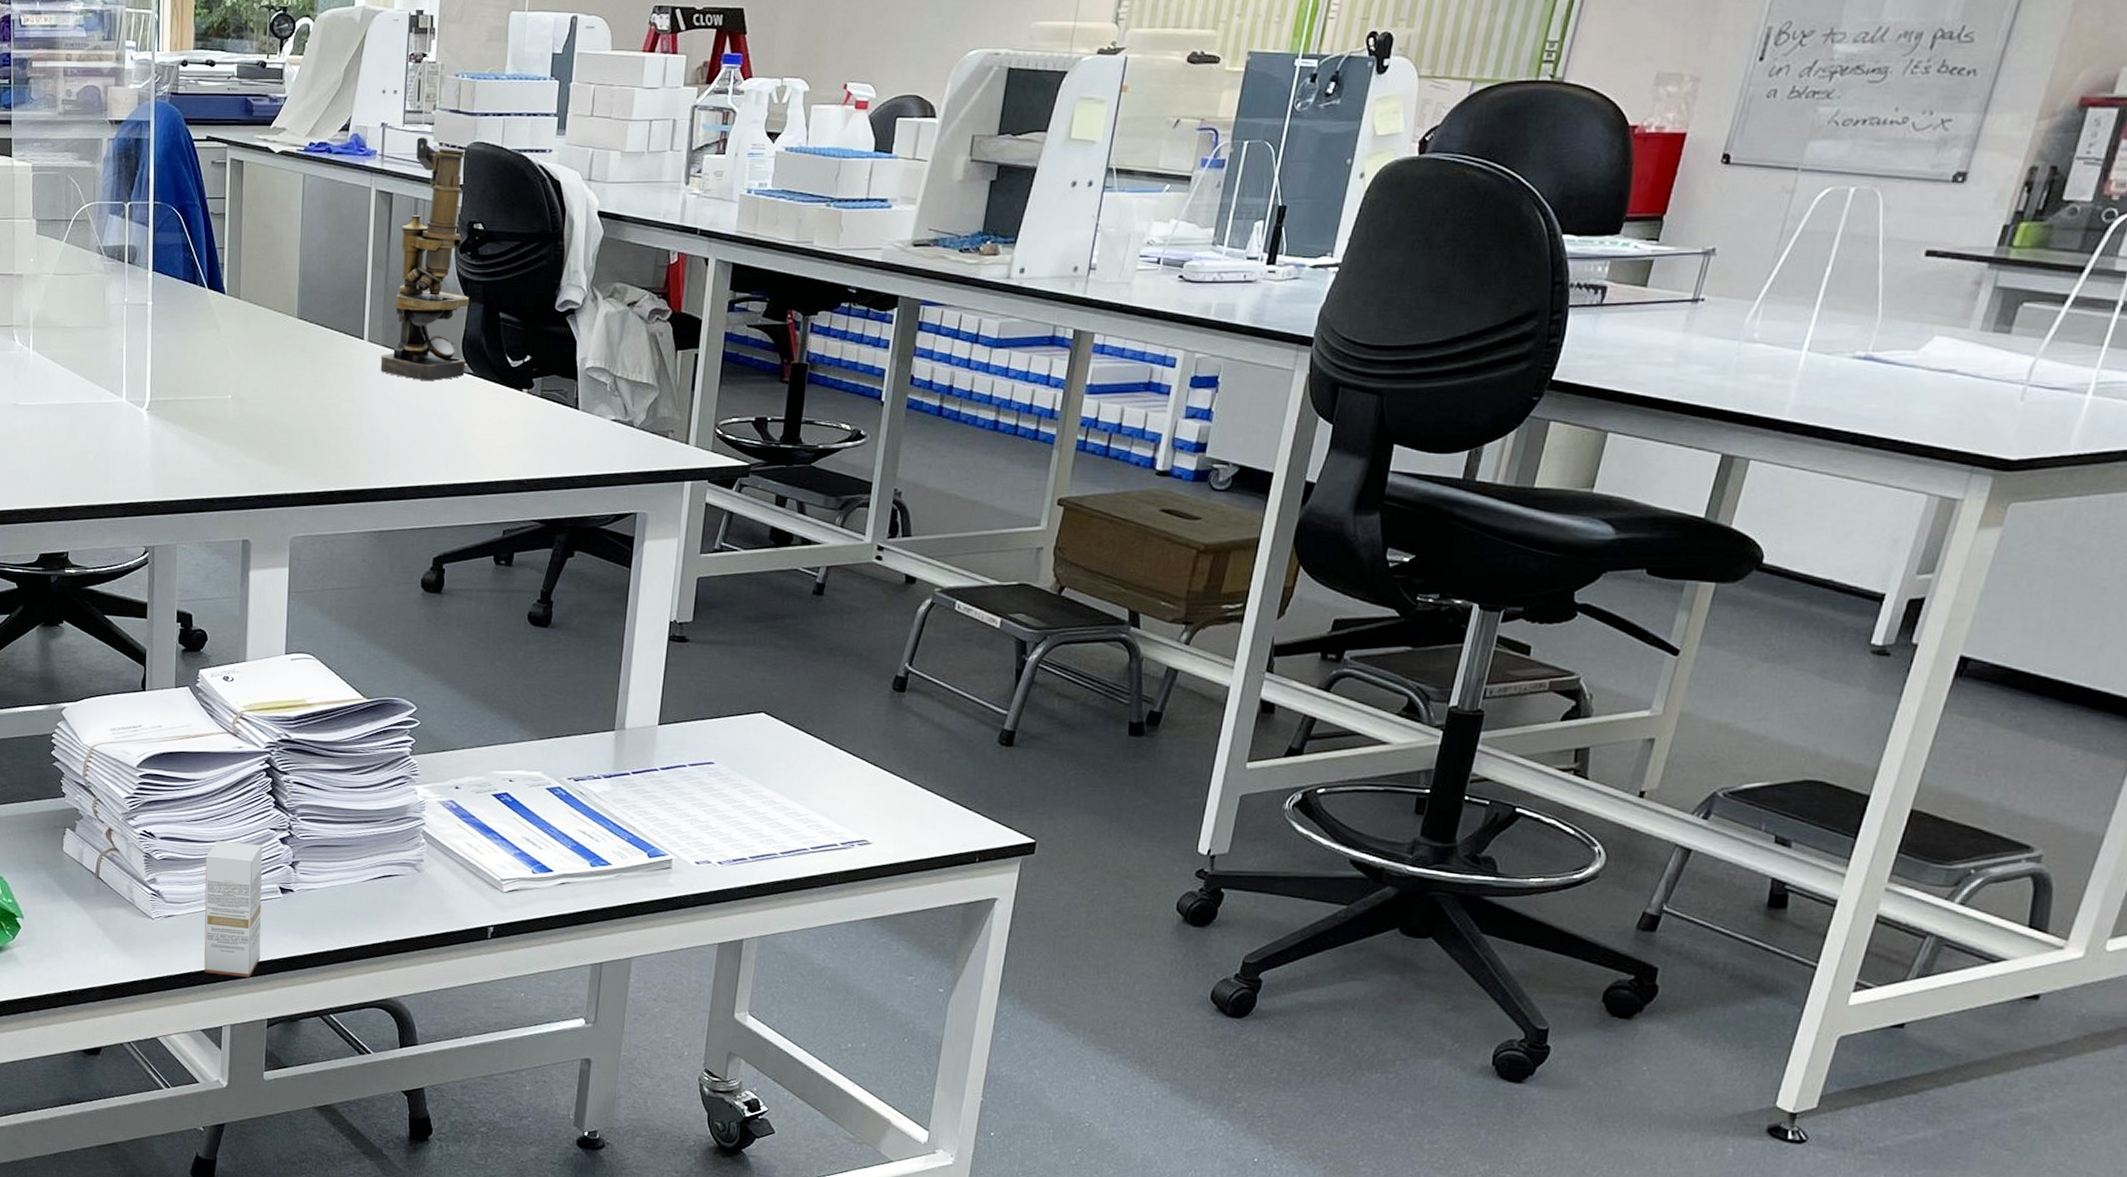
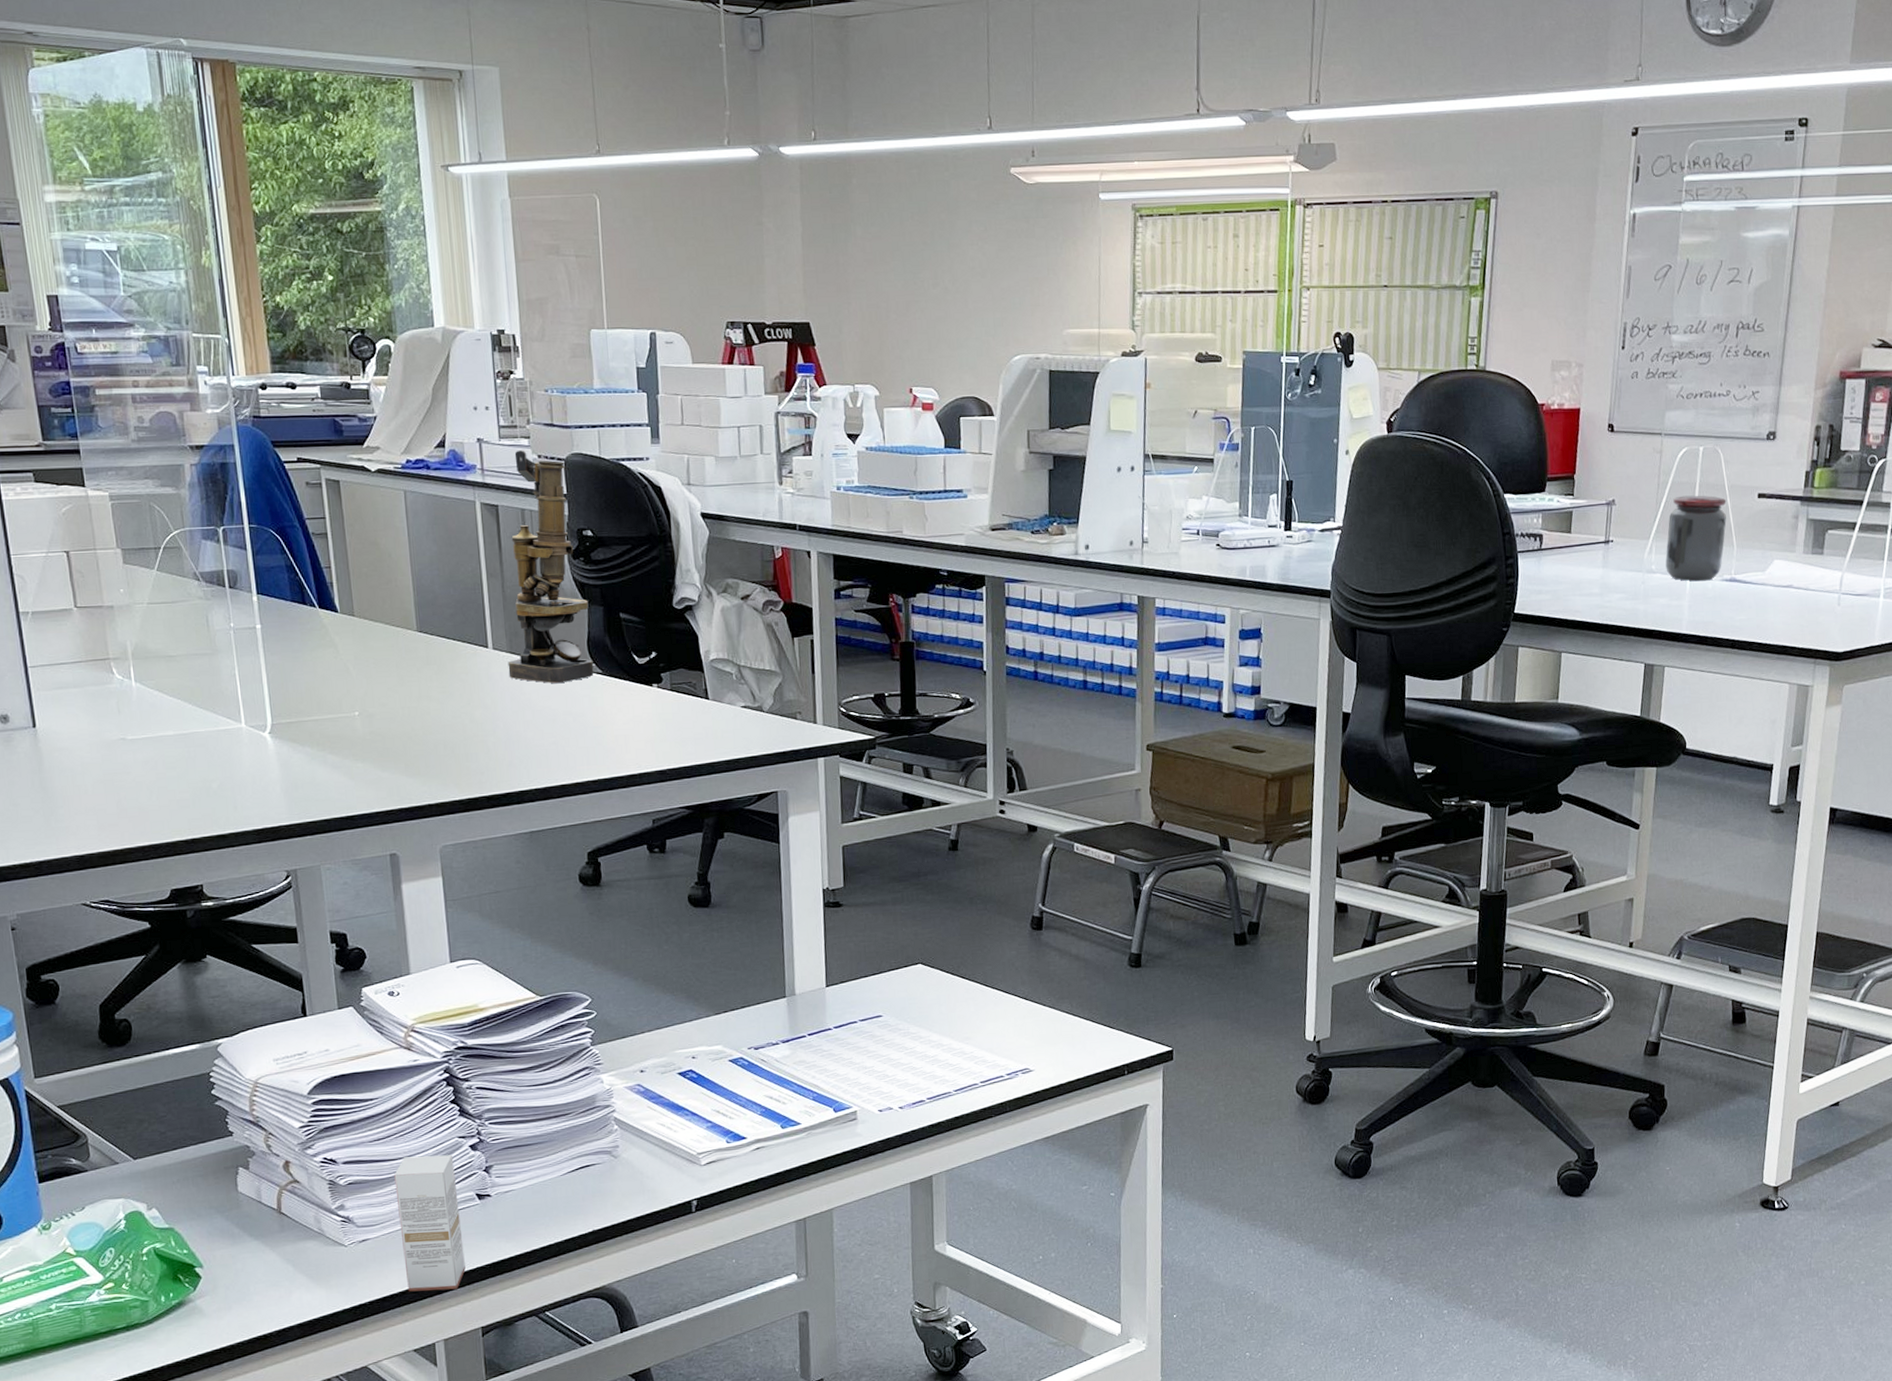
jar: none [1773,248,1878,357] -> present [1665,495,1727,581]

